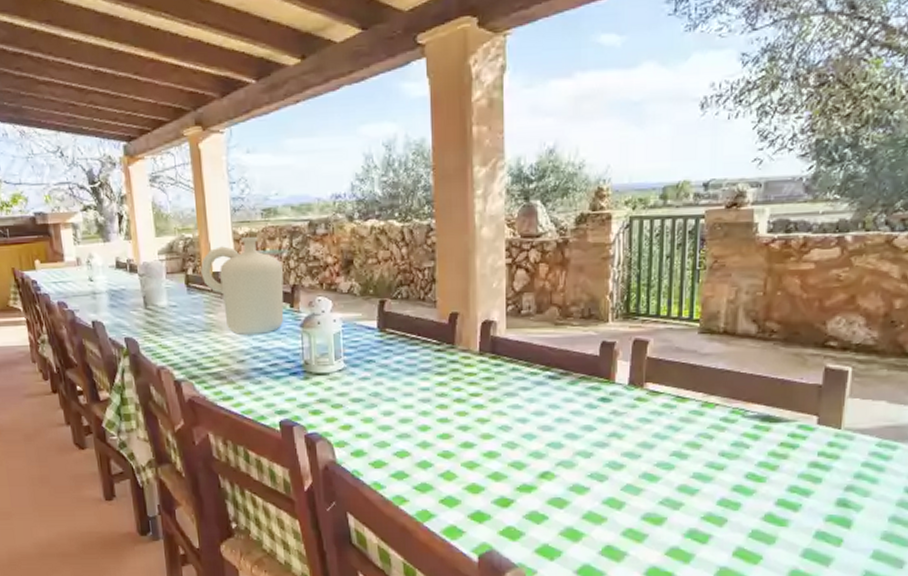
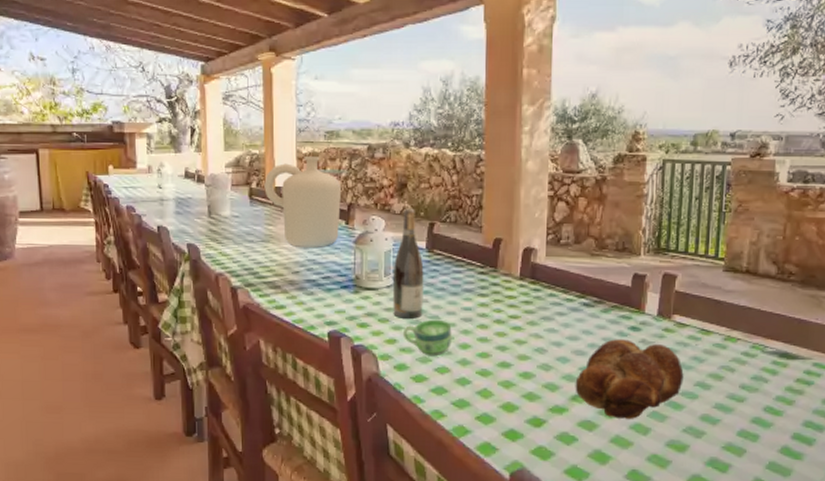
wine bottle: none [343,286,378,403] -> present [392,208,424,319]
cup: none [359,402,410,441] -> present [404,319,452,357]
bread loaf: none [543,411,659,494] -> present [575,339,684,419]

